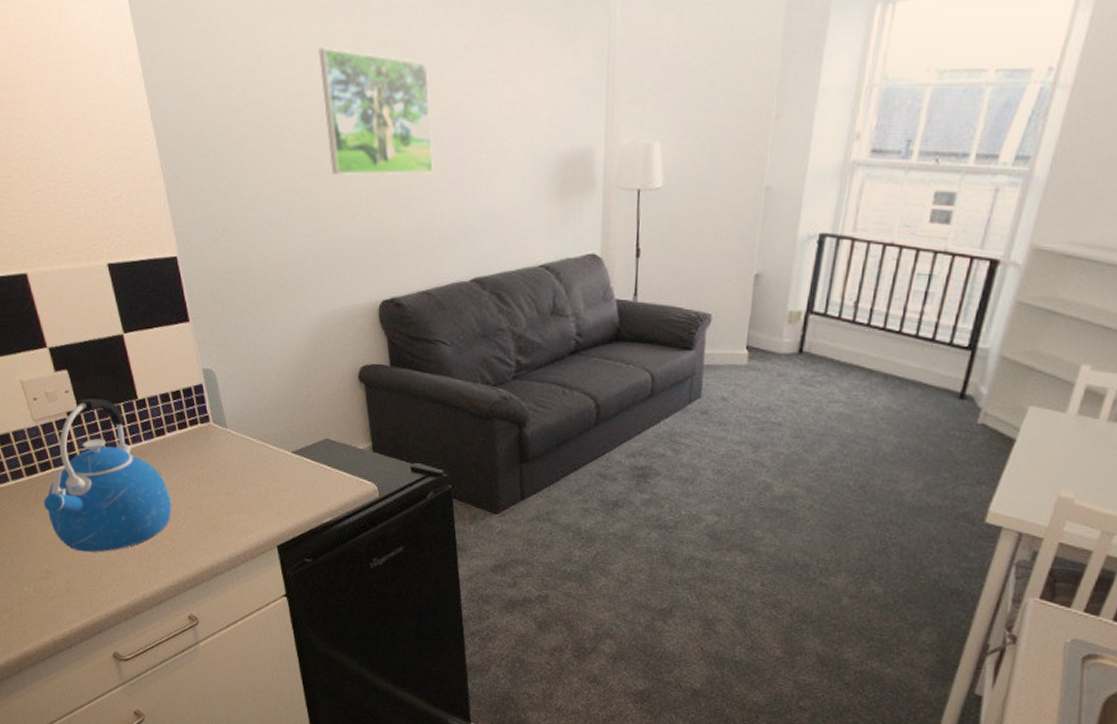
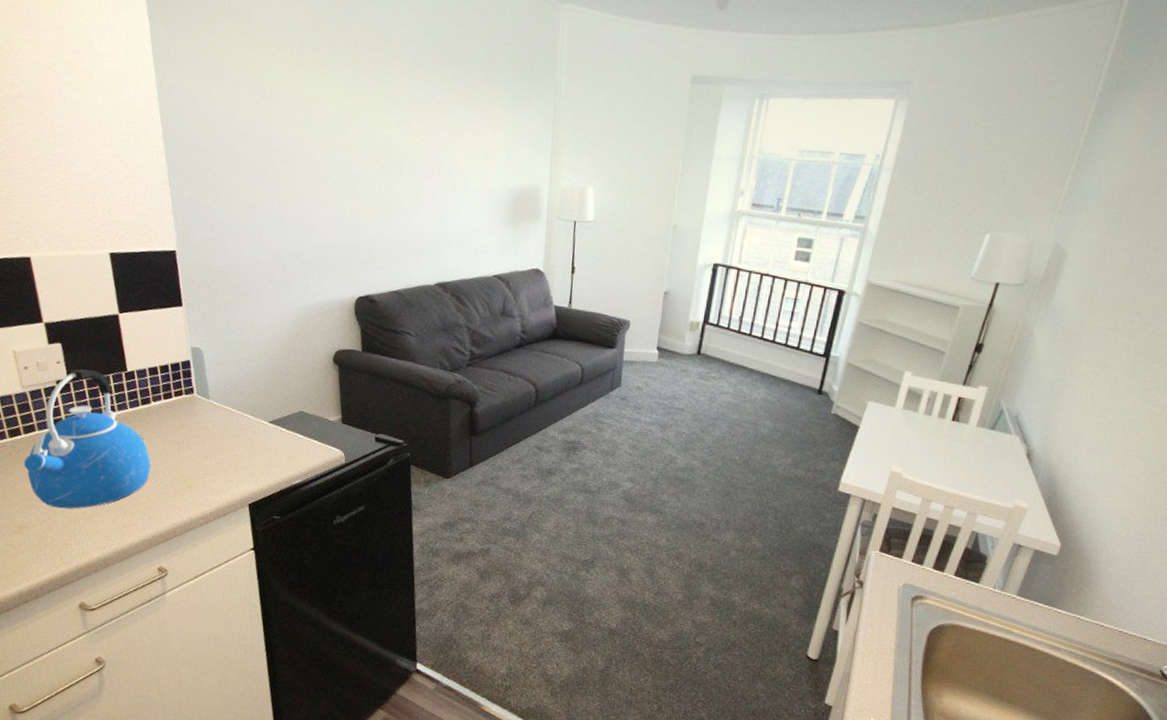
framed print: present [319,47,434,176] -> none [316,91,409,198]

